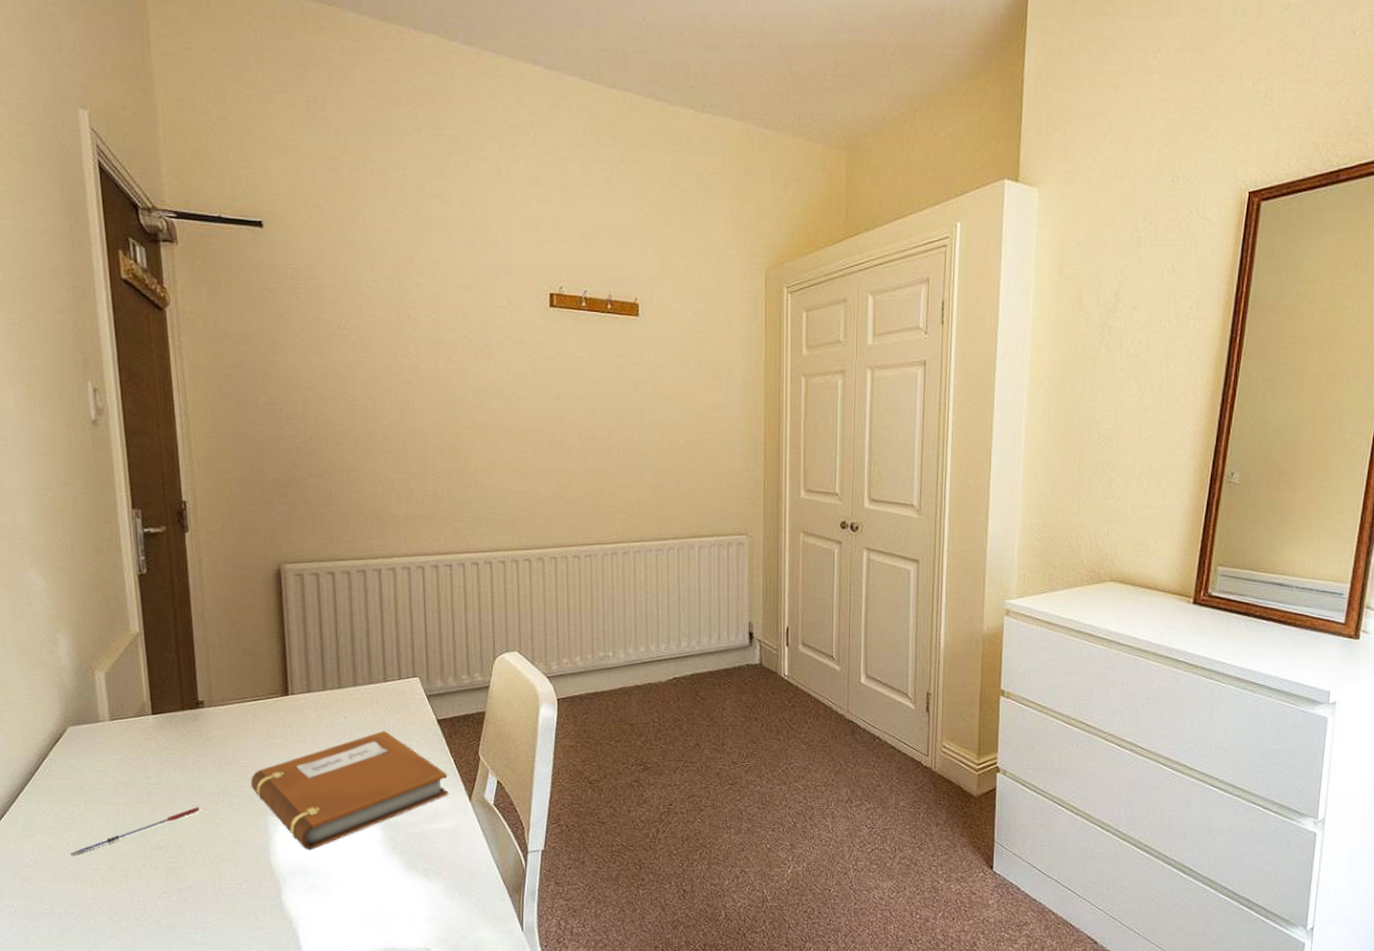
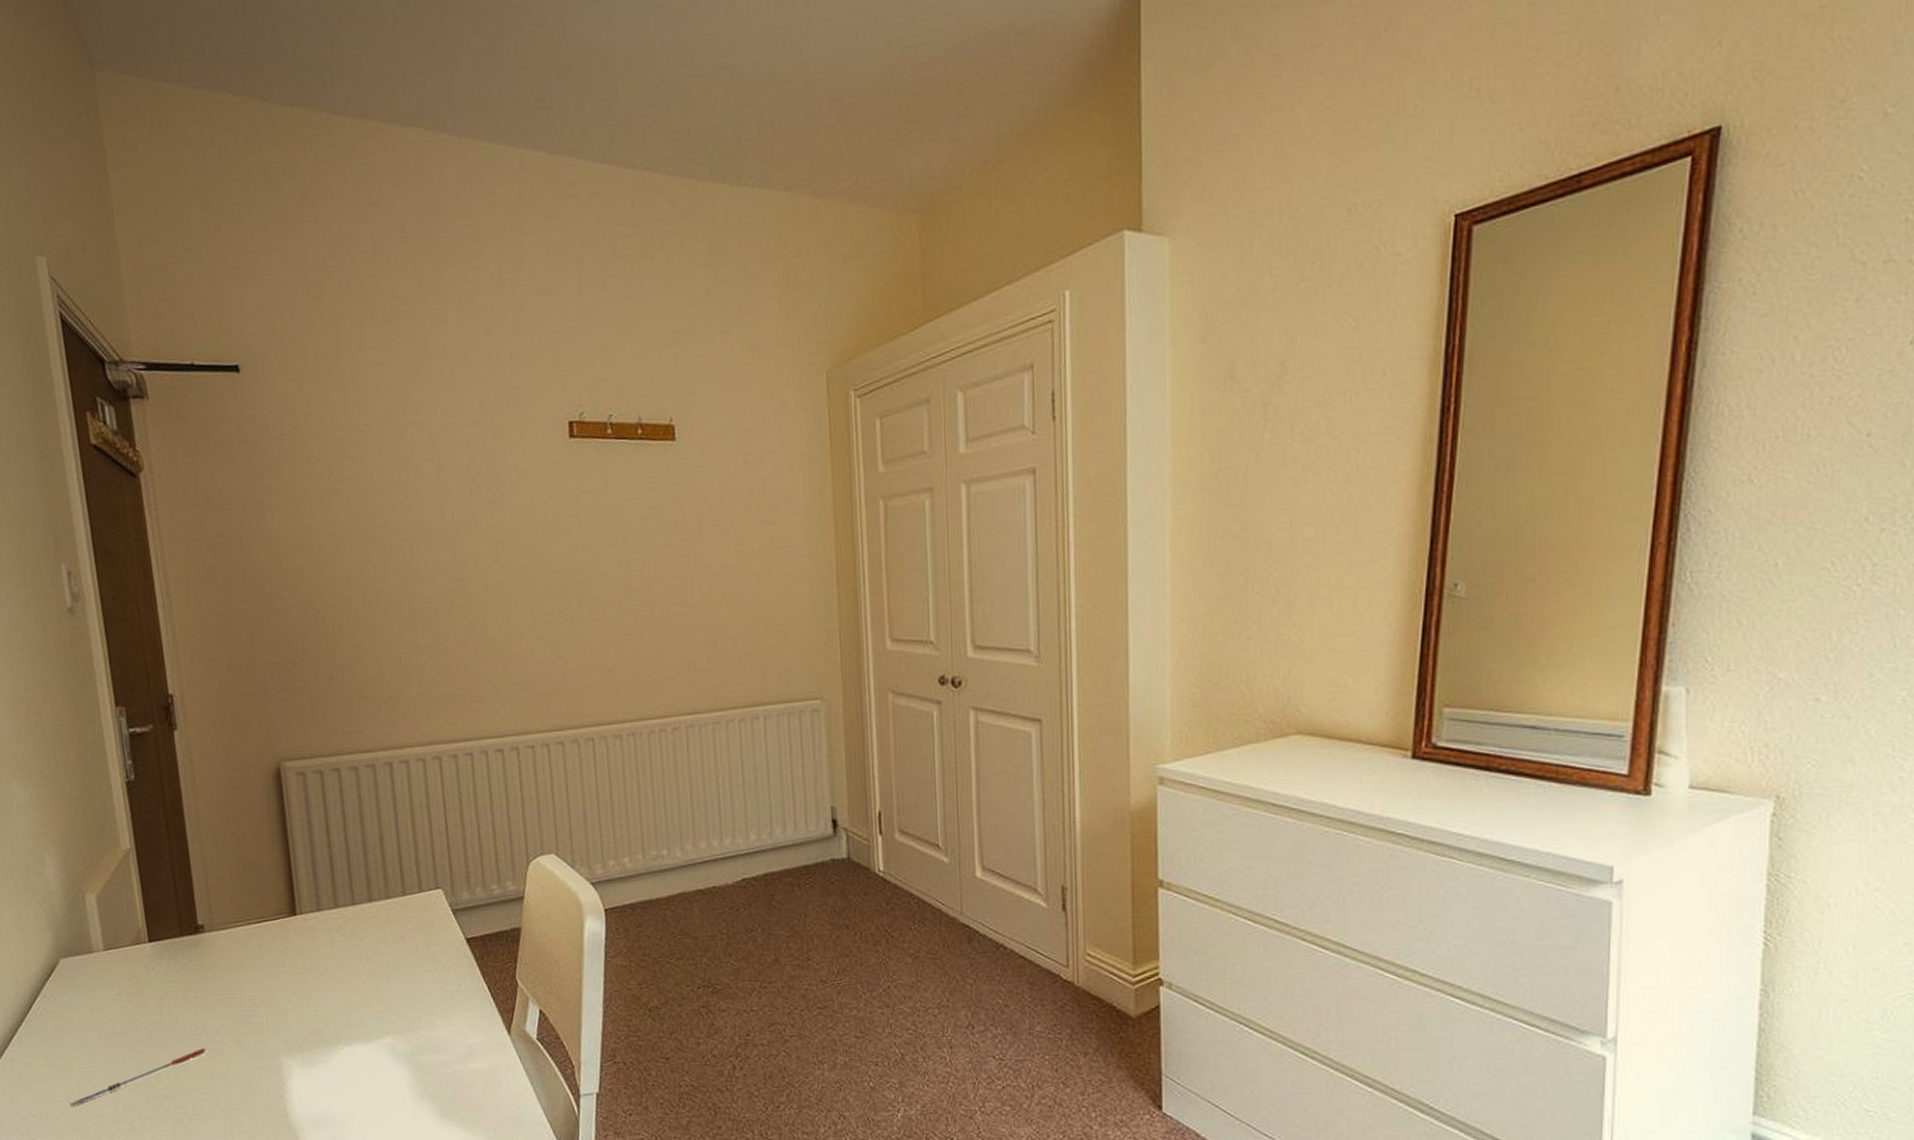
notebook: present [250,730,449,850] -> none [259,953,484,1096]

